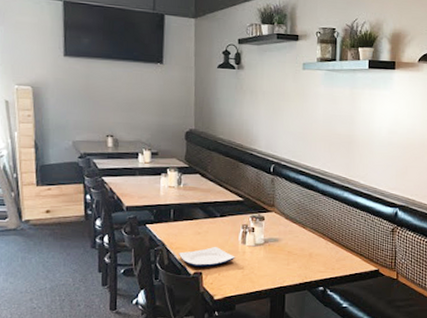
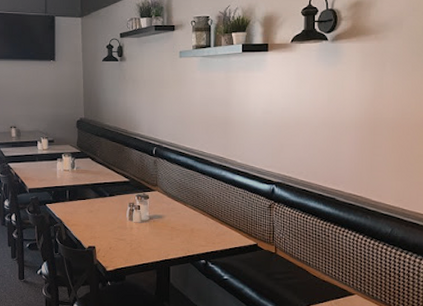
plate: present [178,246,235,267] -> none [74,223,124,241]

